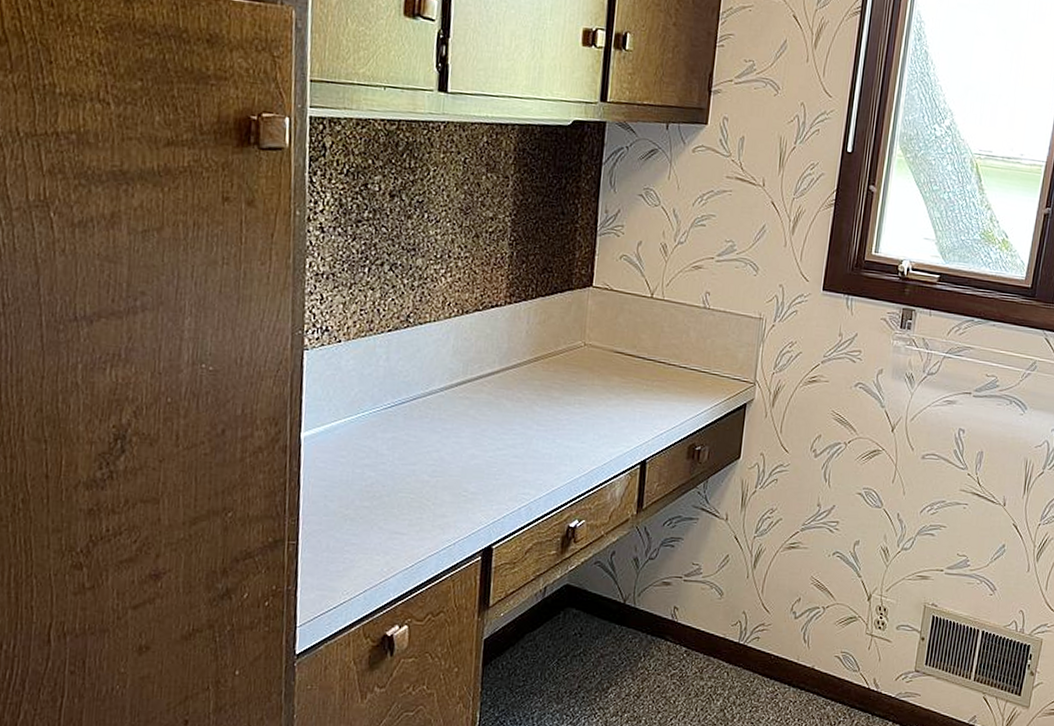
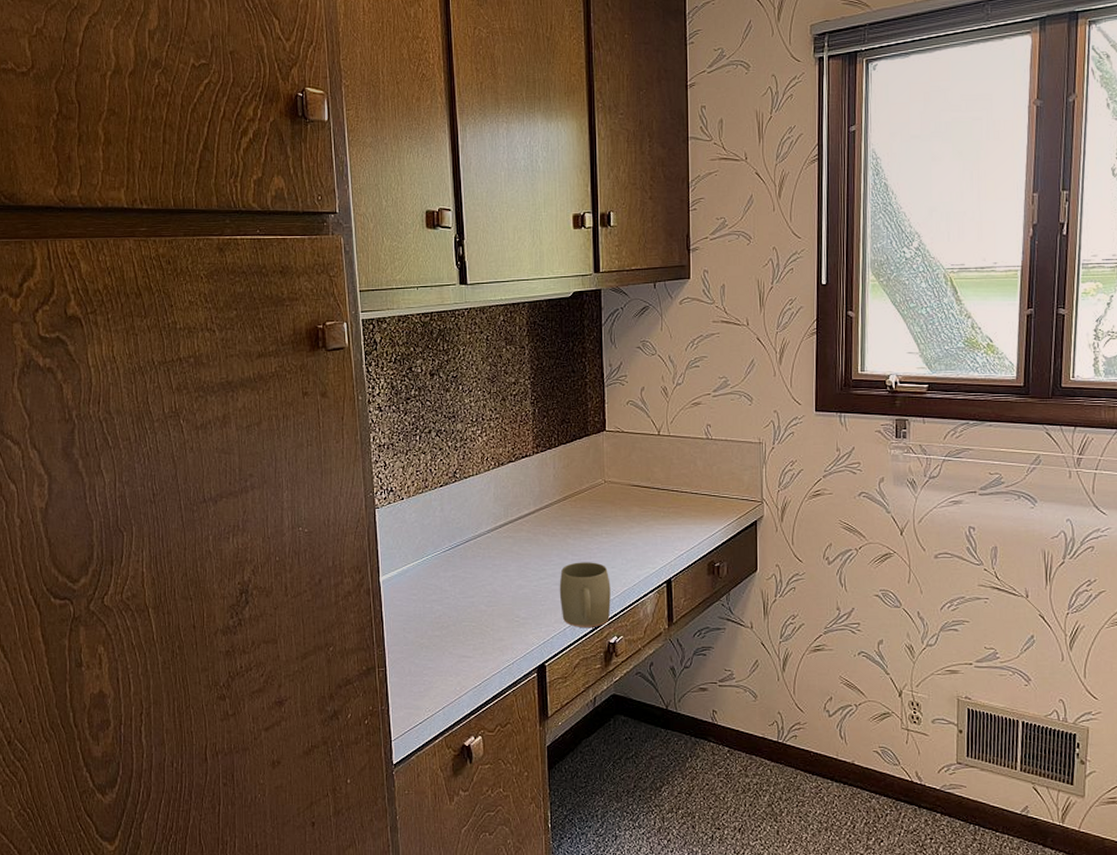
mug: none [517,433,578,509] -> present [559,562,611,627]

